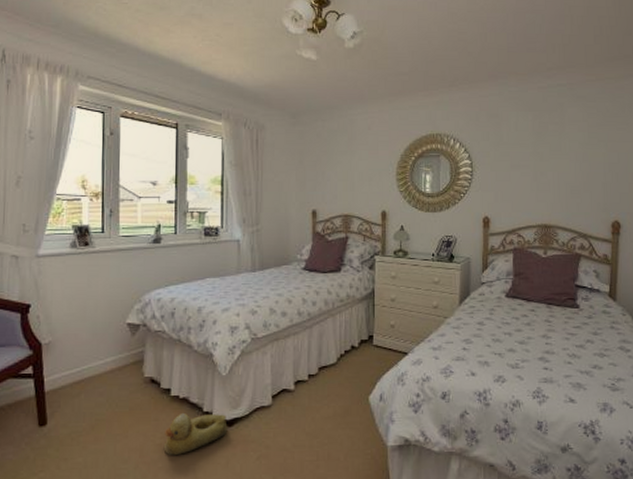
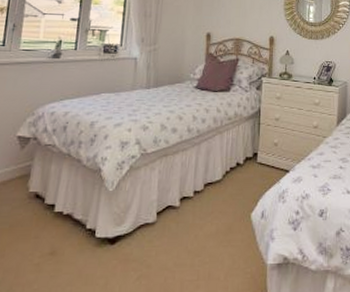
rubber duck: present [163,413,228,456] -> none [41,231,110,277]

